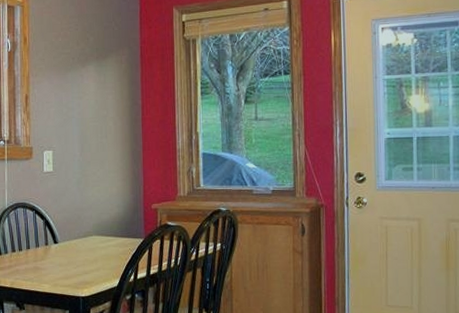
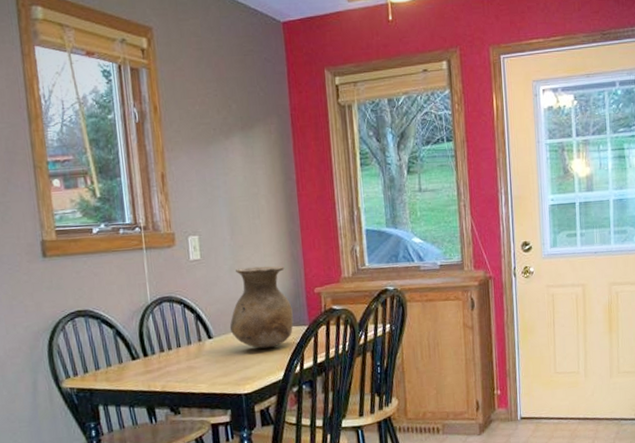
vase: none [73,181,131,256] -> present [229,265,294,349]

